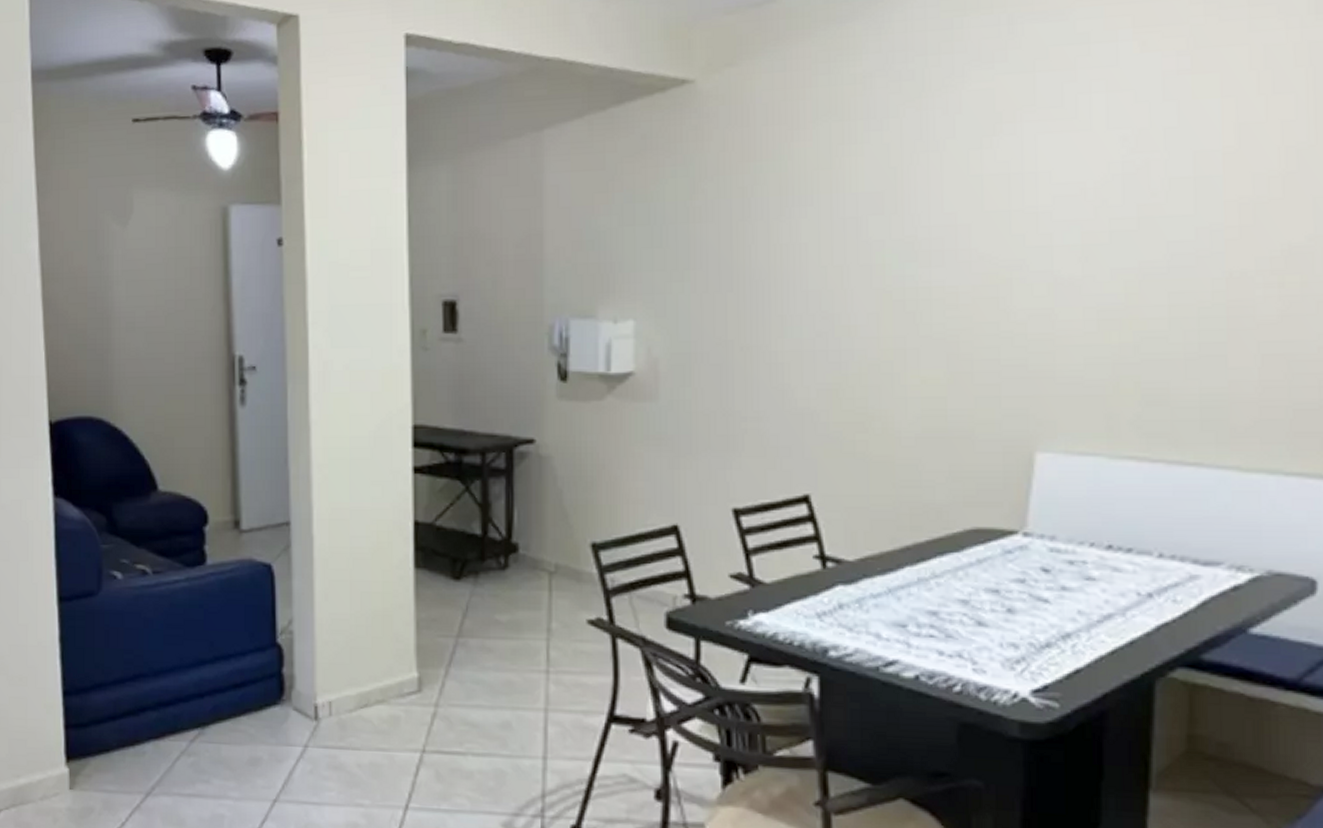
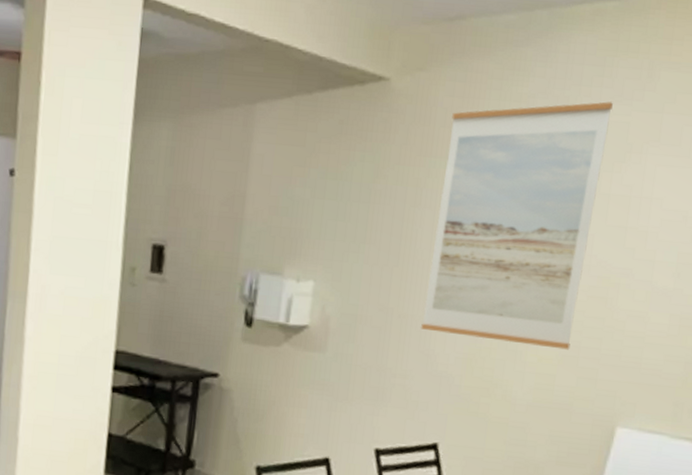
wall art: none [770,68,970,366] -> present [421,101,613,350]

